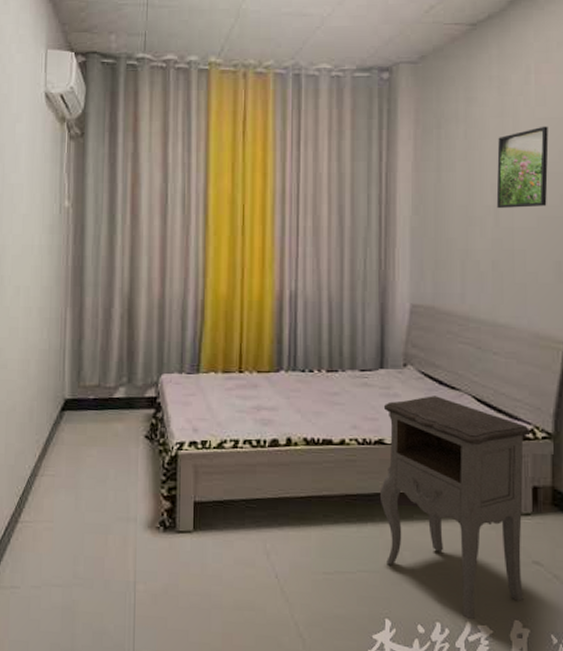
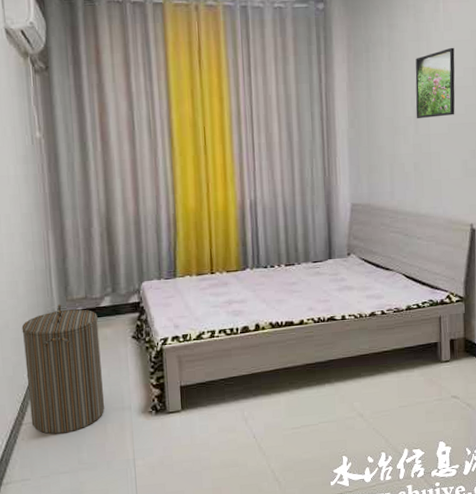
laundry hamper: none [28,389,110,539] -> present [21,304,105,435]
nightstand: present [381,396,531,620] -> none [333,277,448,447]

